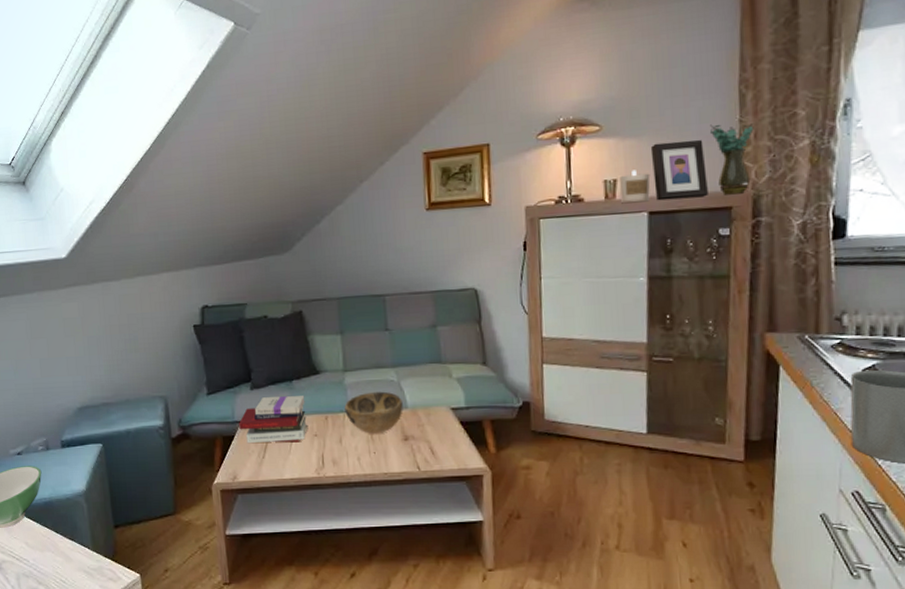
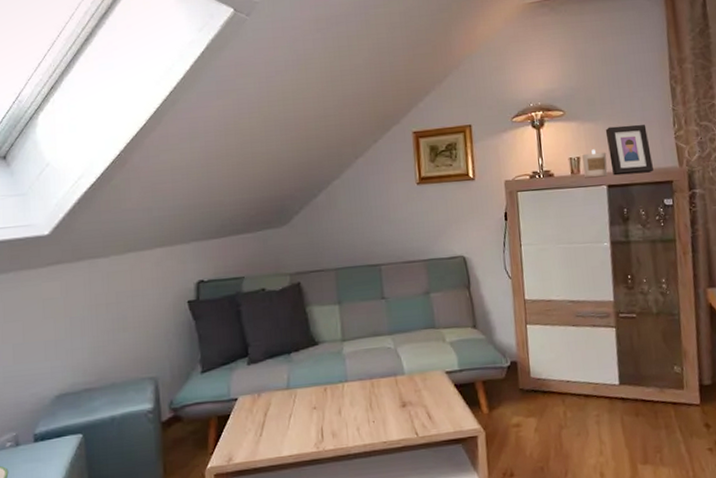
books: present [239,396,309,444] -> none [235,368,307,422]
decorative bowl: present [344,391,403,434] -> none [343,359,401,403]
vase: present [710,123,754,197] -> none [650,111,685,172]

